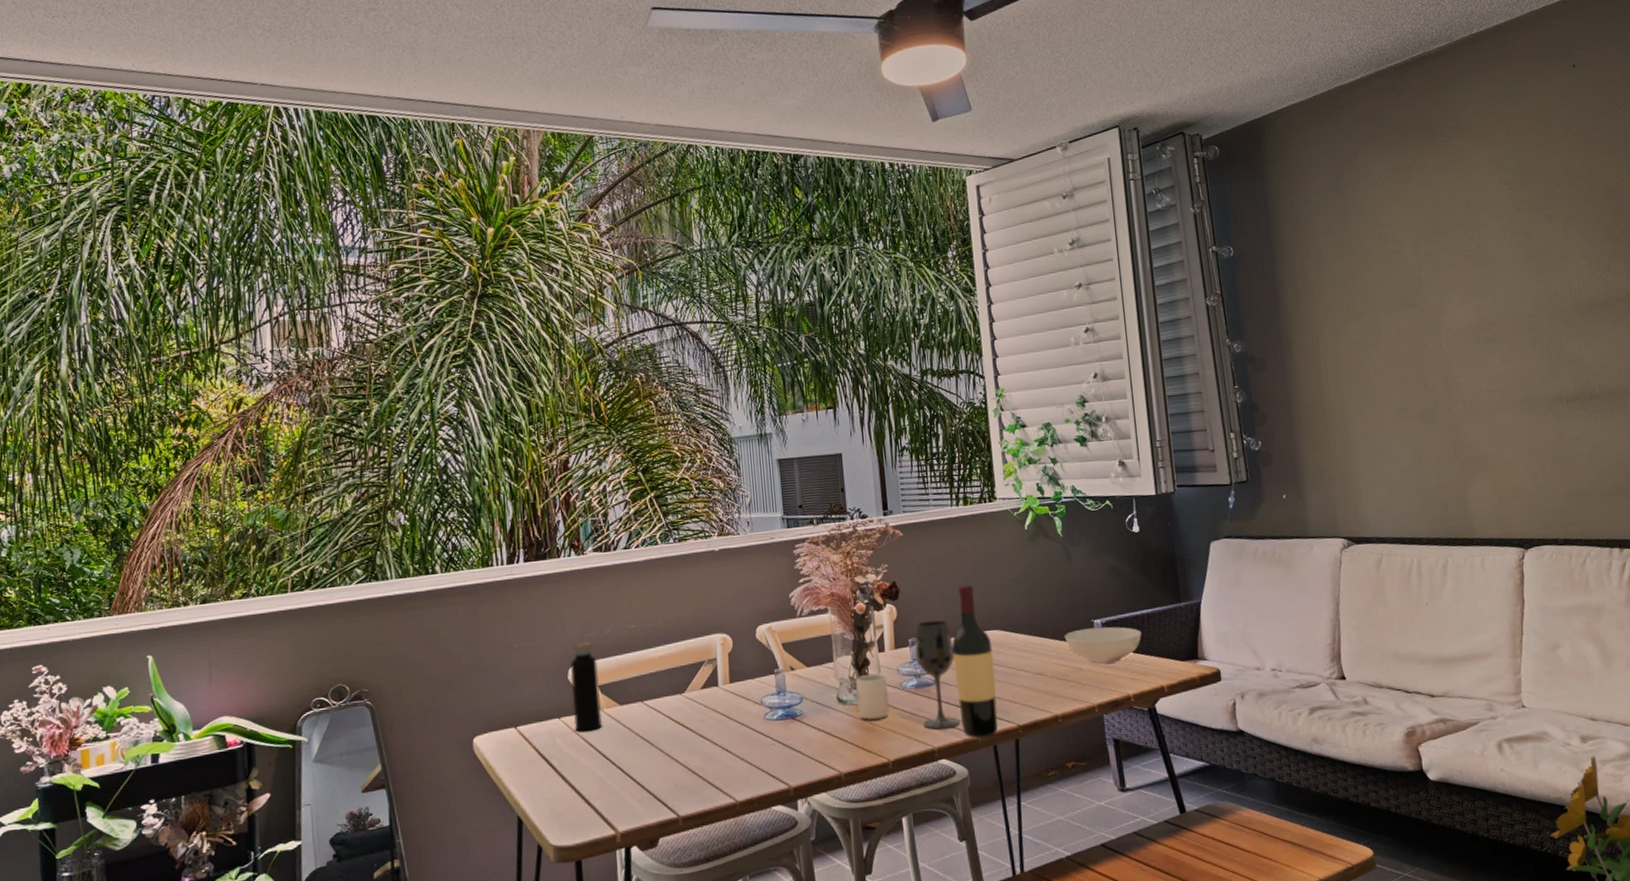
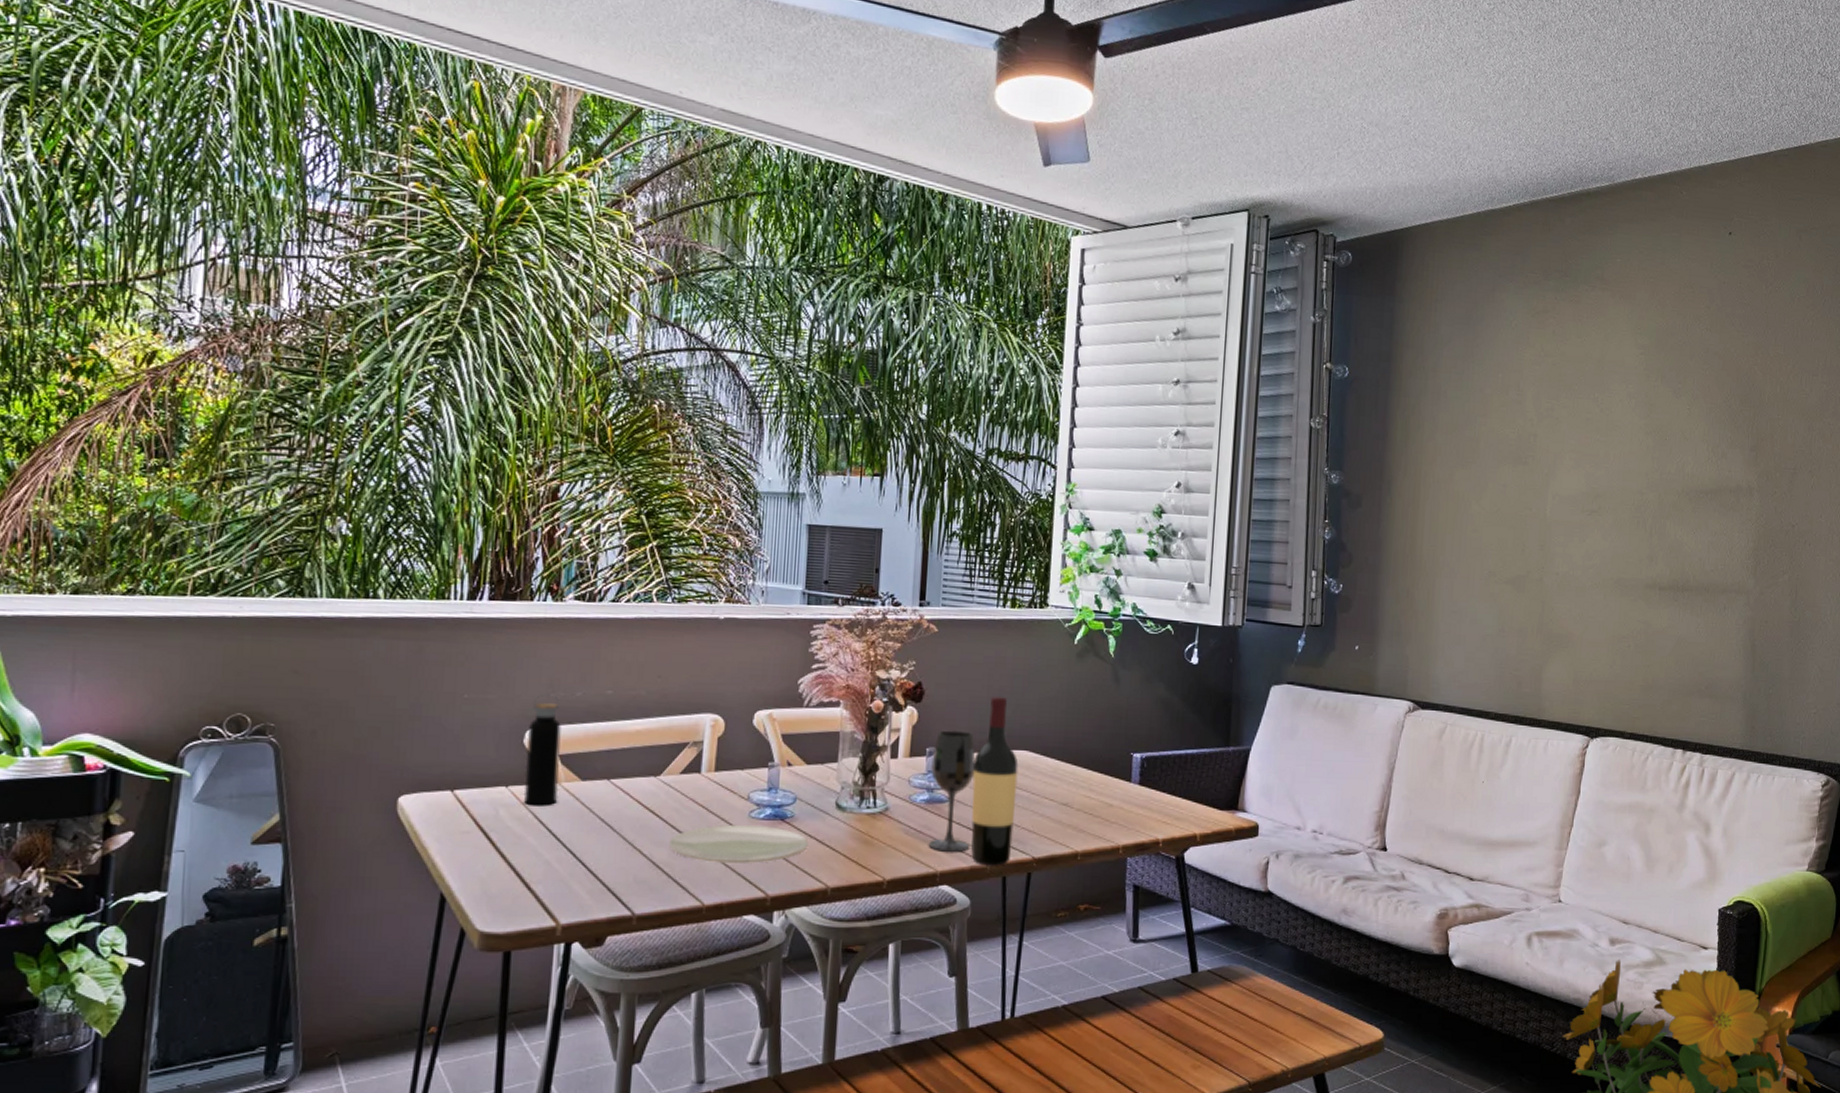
plate: none [700,725,819,763] -> present [669,825,809,863]
mug: present [855,673,889,720] -> none [856,780,895,832]
bowl: present [1064,626,1142,664] -> none [1098,761,1183,802]

